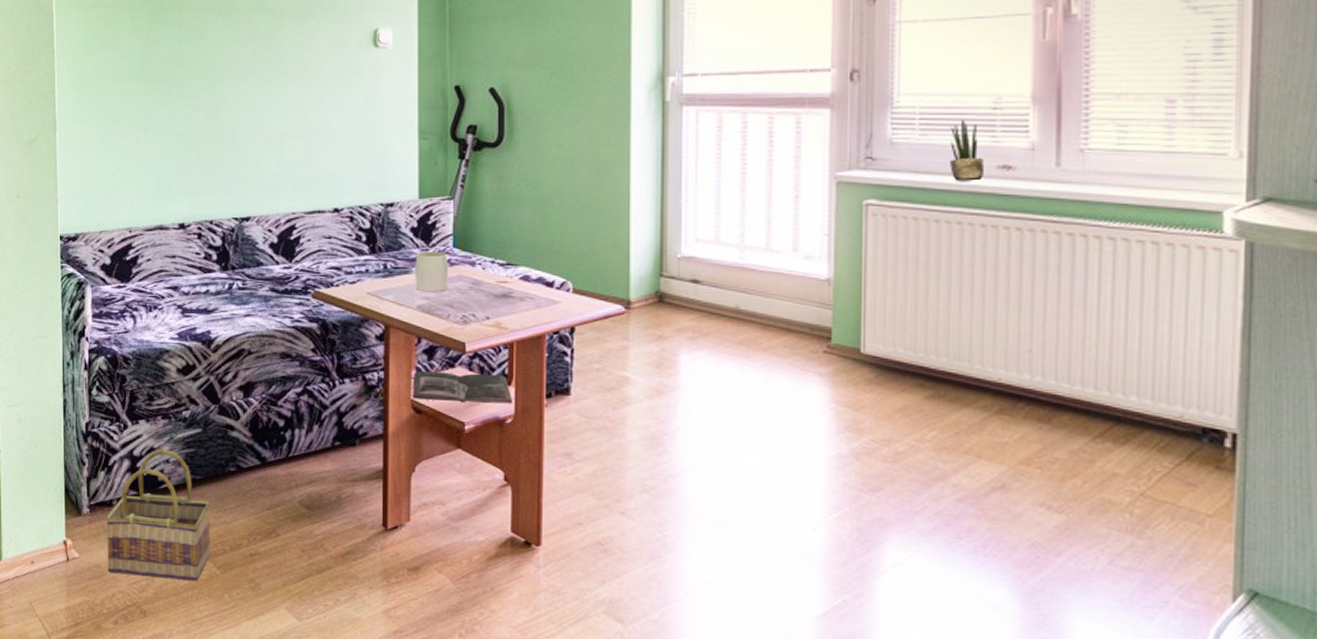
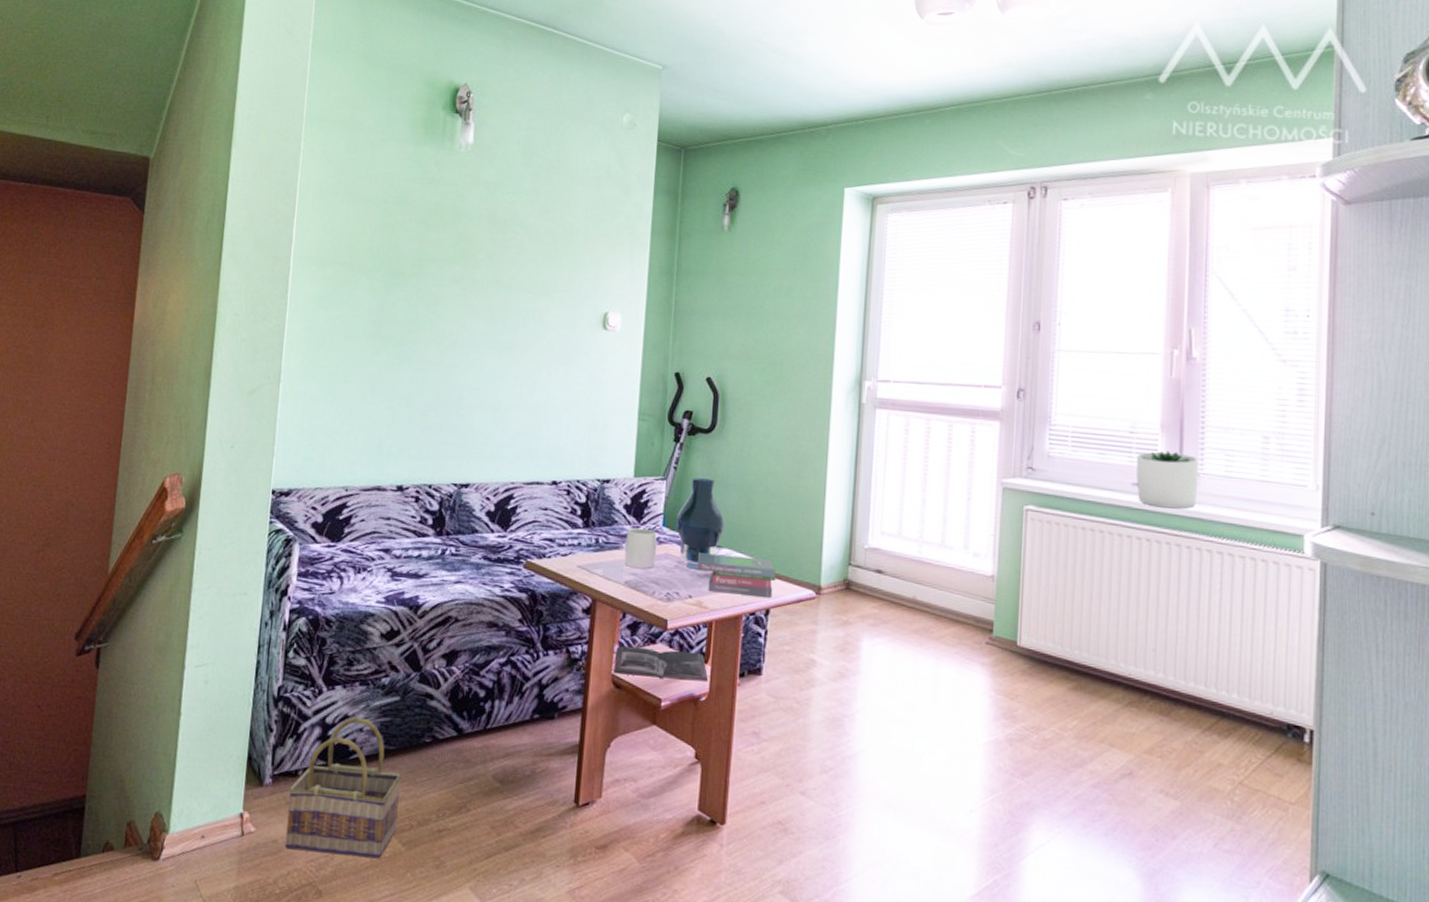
vase: none [467,195,520,290] -> present [676,478,725,570]
books: none [492,272,580,315] -> present [696,553,777,597]
potted plant: present [950,120,983,181] -> none [1095,440,1122,496]
planter: none [1002,126,1083,192] -> present [1136,450,1199,509]

